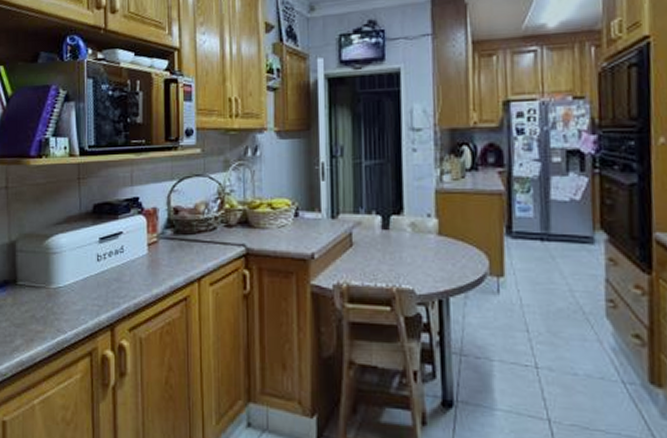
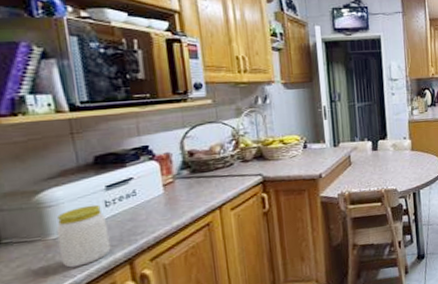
jar: none [57,257,97,323] -> present [56,204,111,268]

